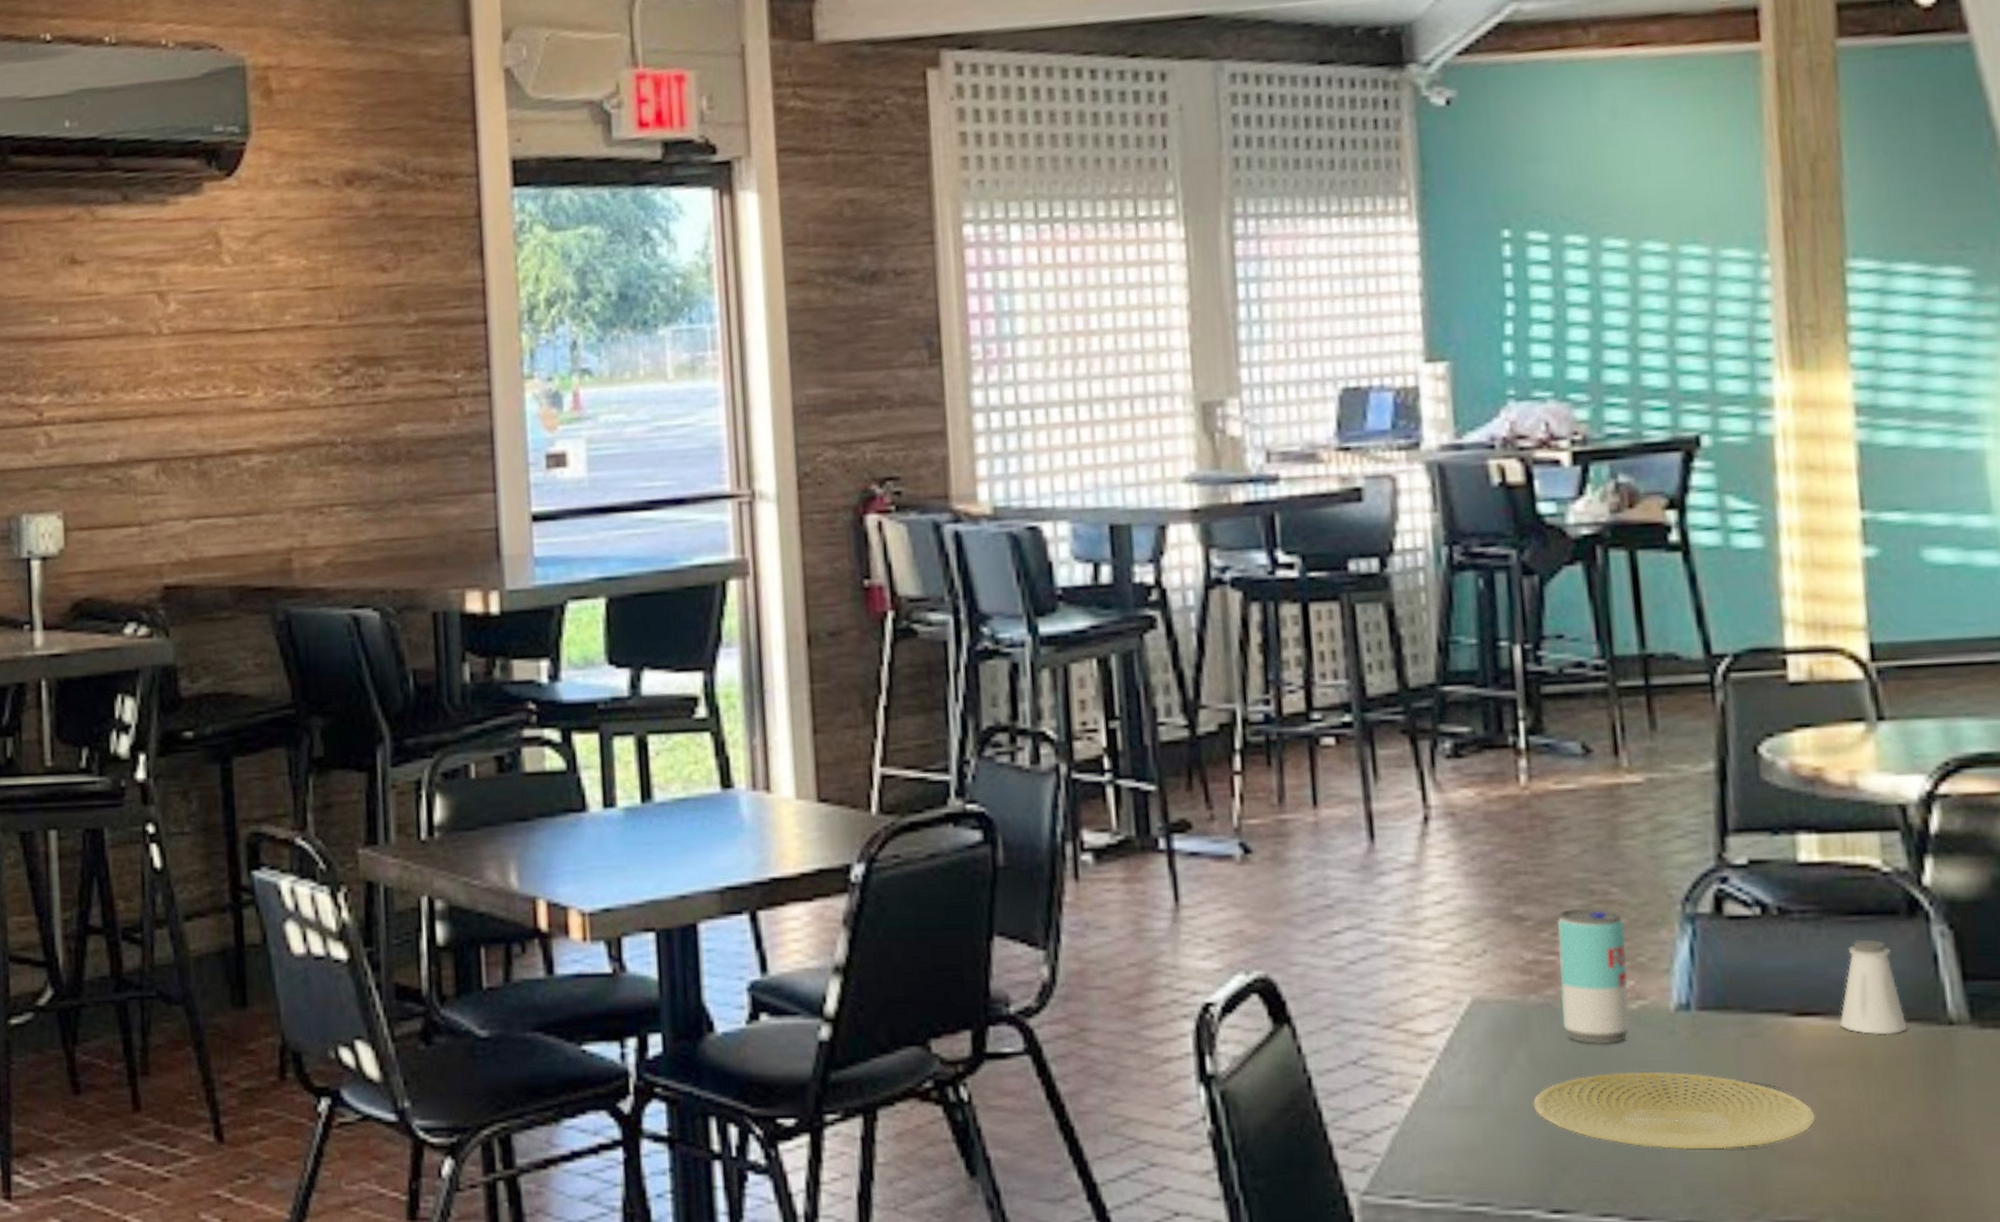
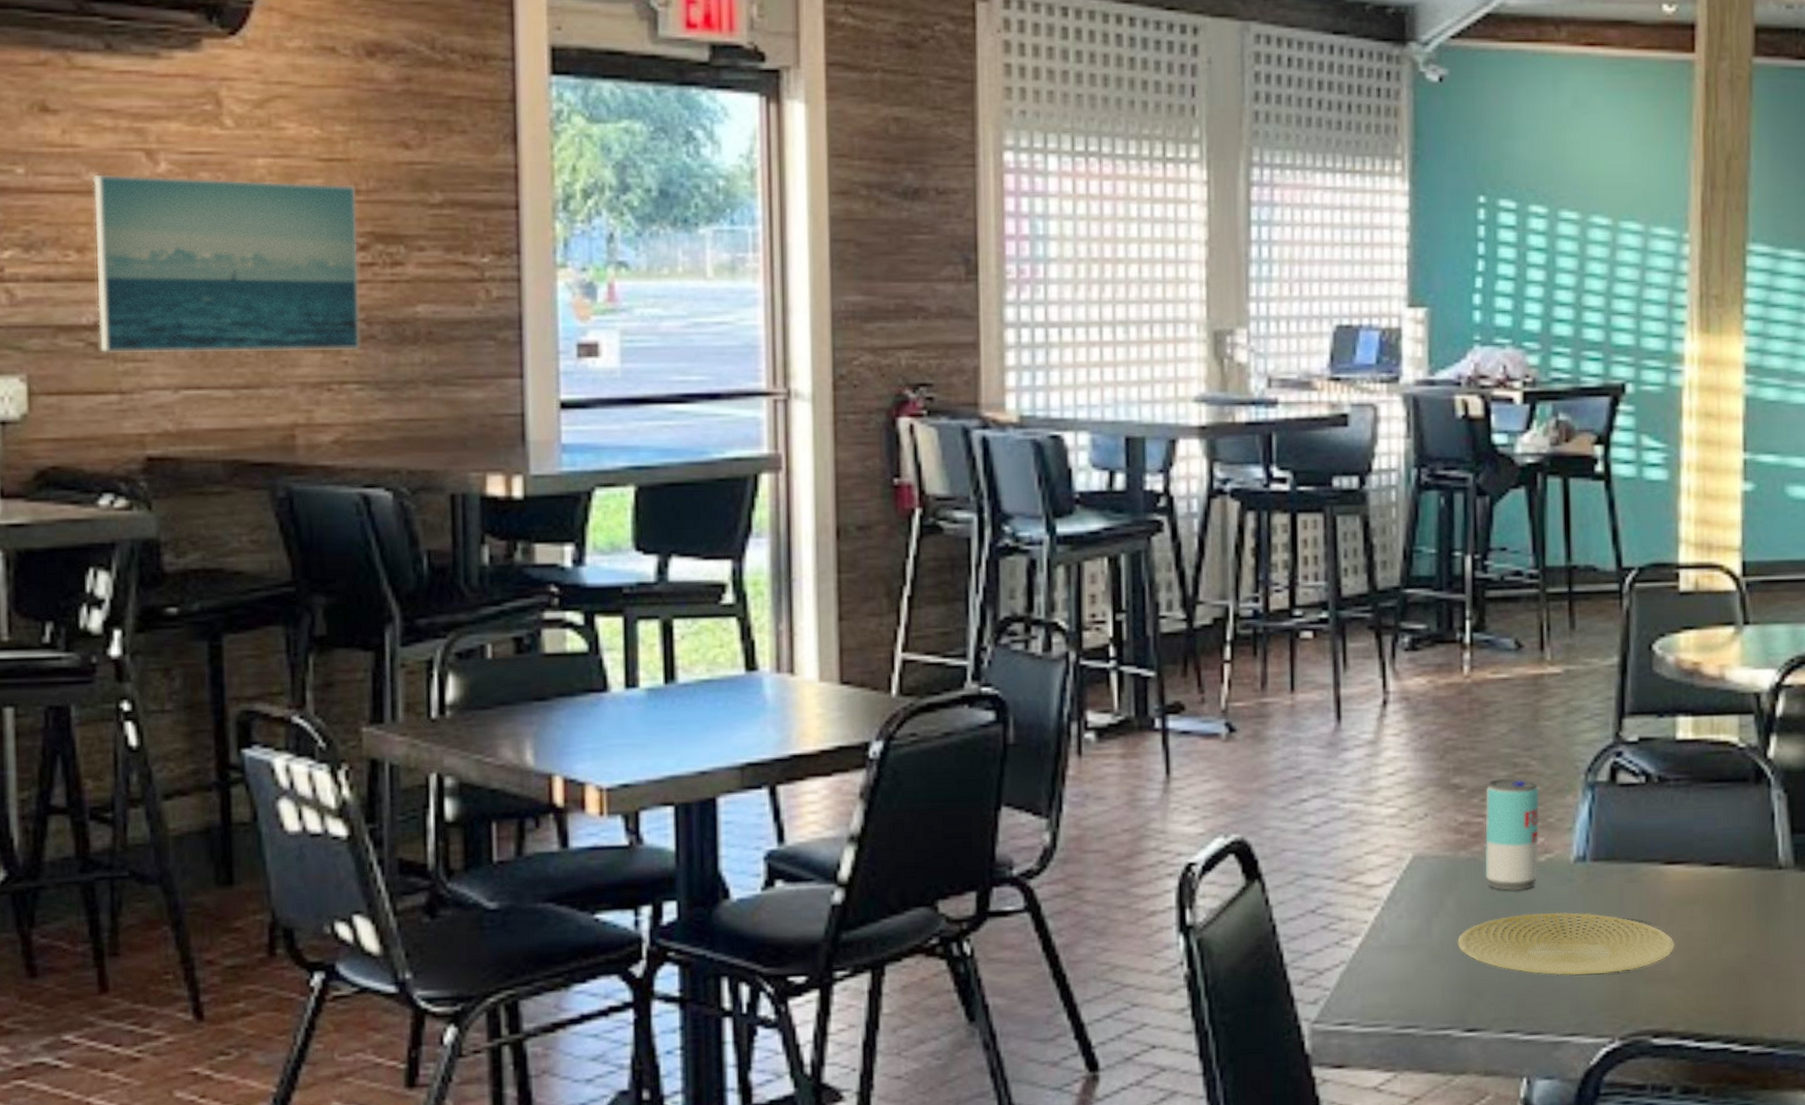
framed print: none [114,311,347,488] -> present [93,174,360,354]
saltshaker: present [1840,939,1907,1035] -> none [1699,802,1747,878]

